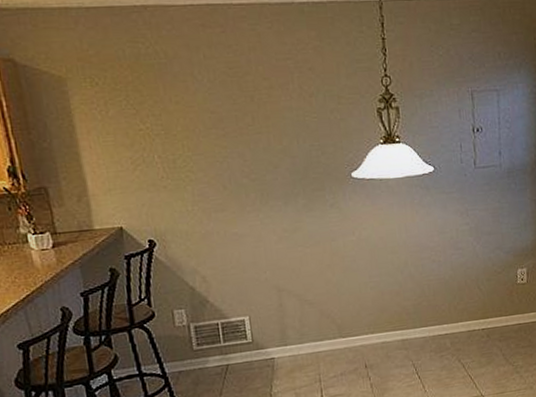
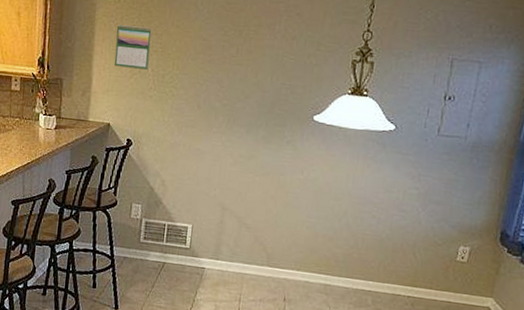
calendar: none [102,109,153,161] -> present [114,25,152,70]

